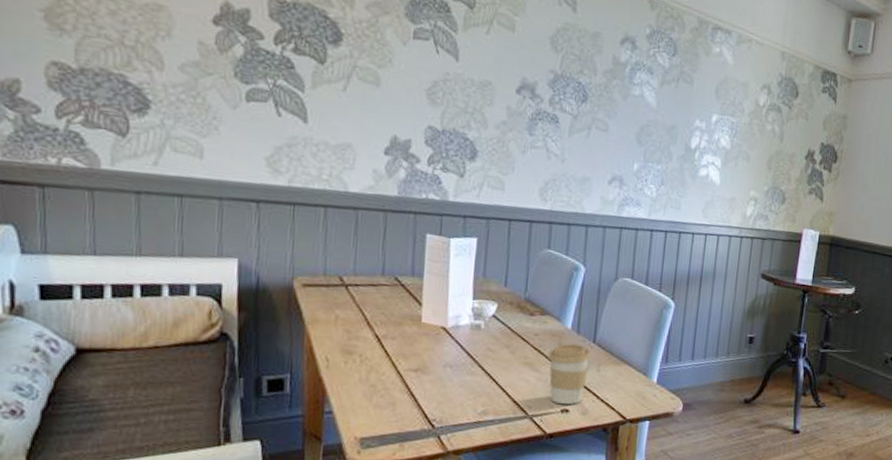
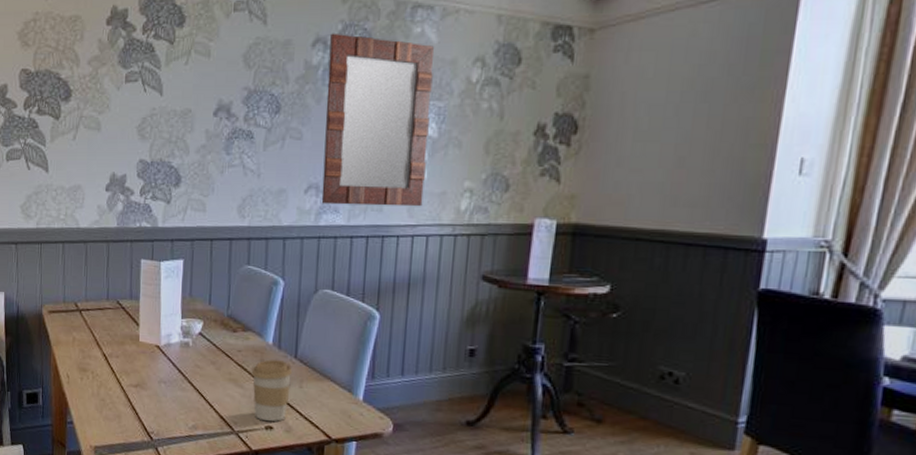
home mirror: none [624,35,731,209] -> present [321,33,435,207]

